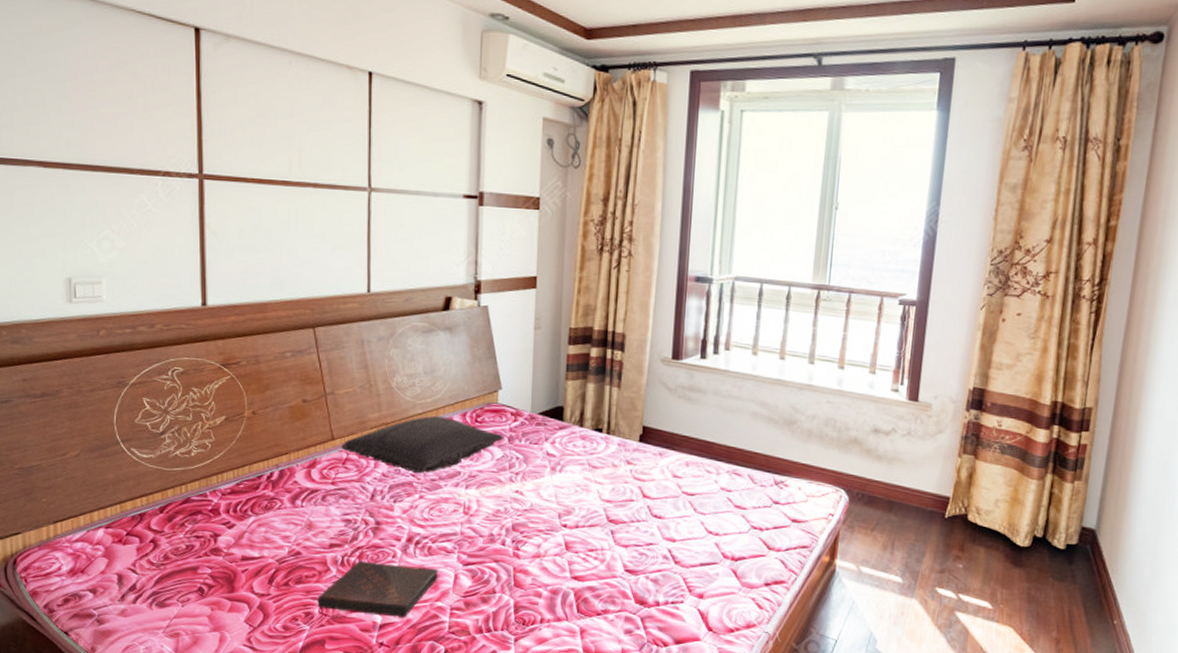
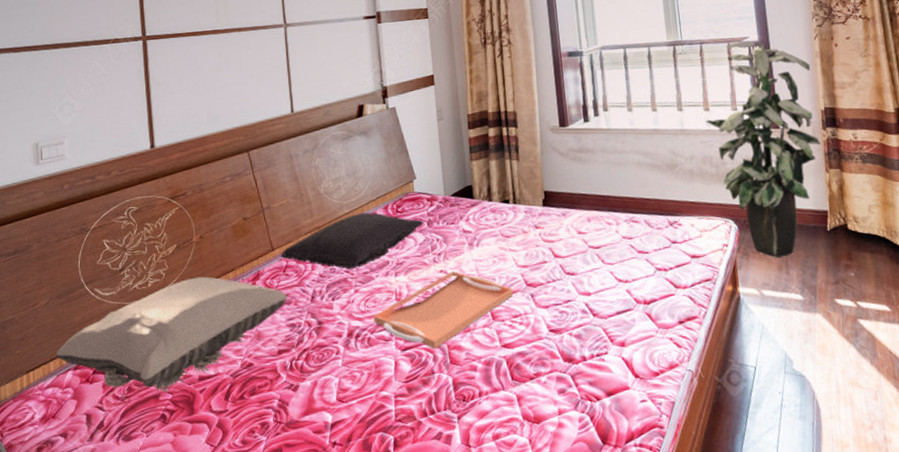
pillow: none [86,454,345,566] -> present [56,276,288,393]
book: present [317,560,439,618] -> none [271,358,380,416]
serving tray: none [437,493,592,569] -> present [374,271,513,349]
indoor plant: none [837,296,969,537] -> present [706,40,821,258]

